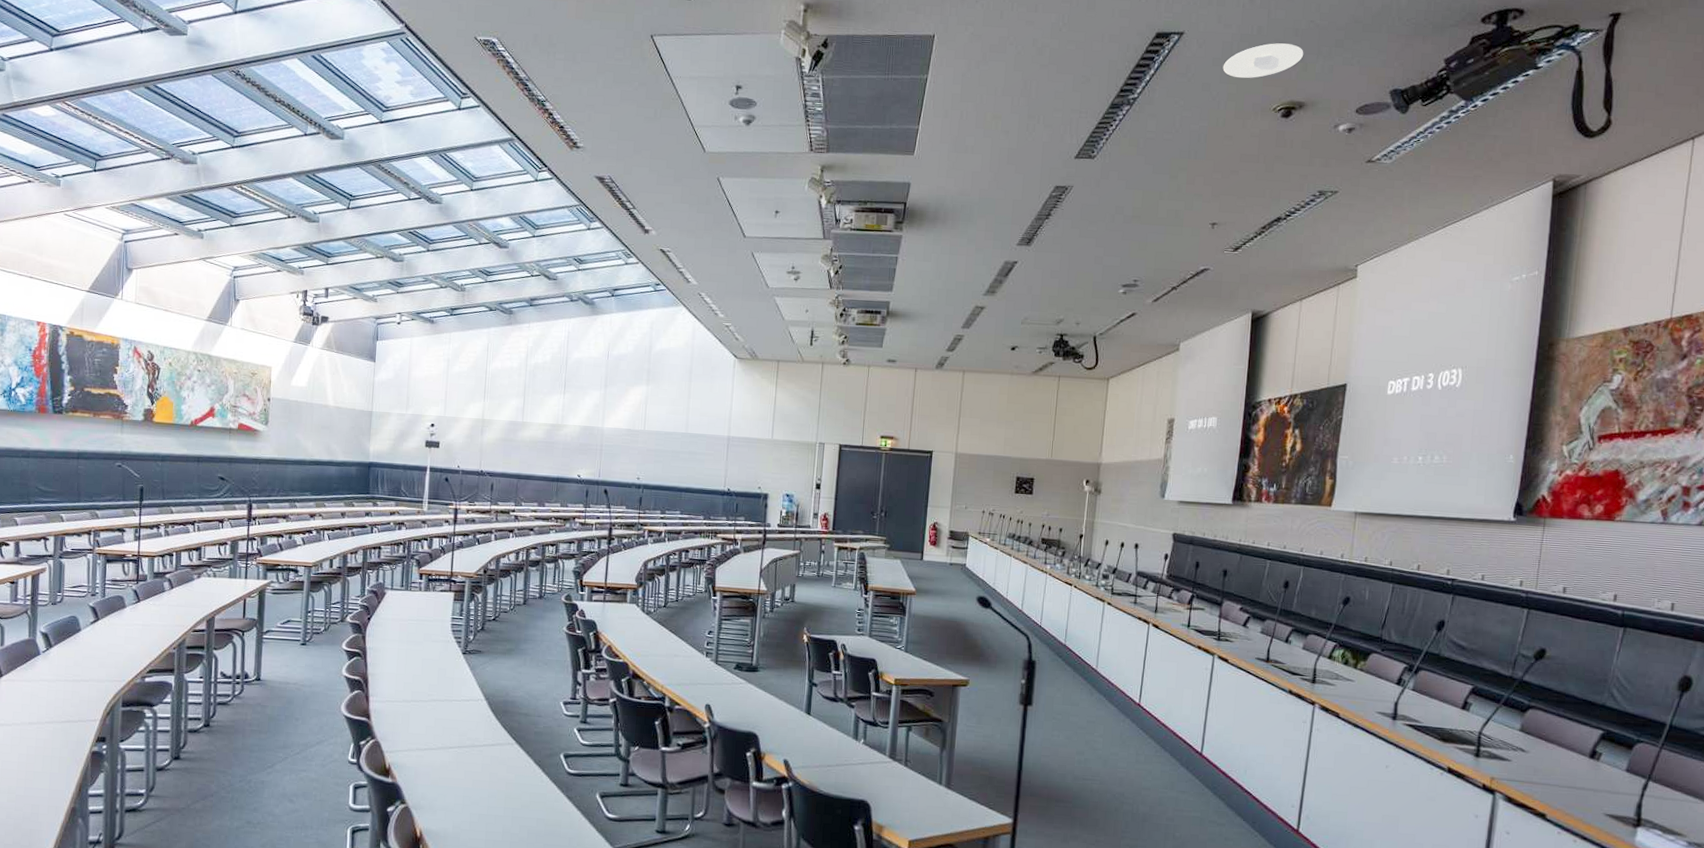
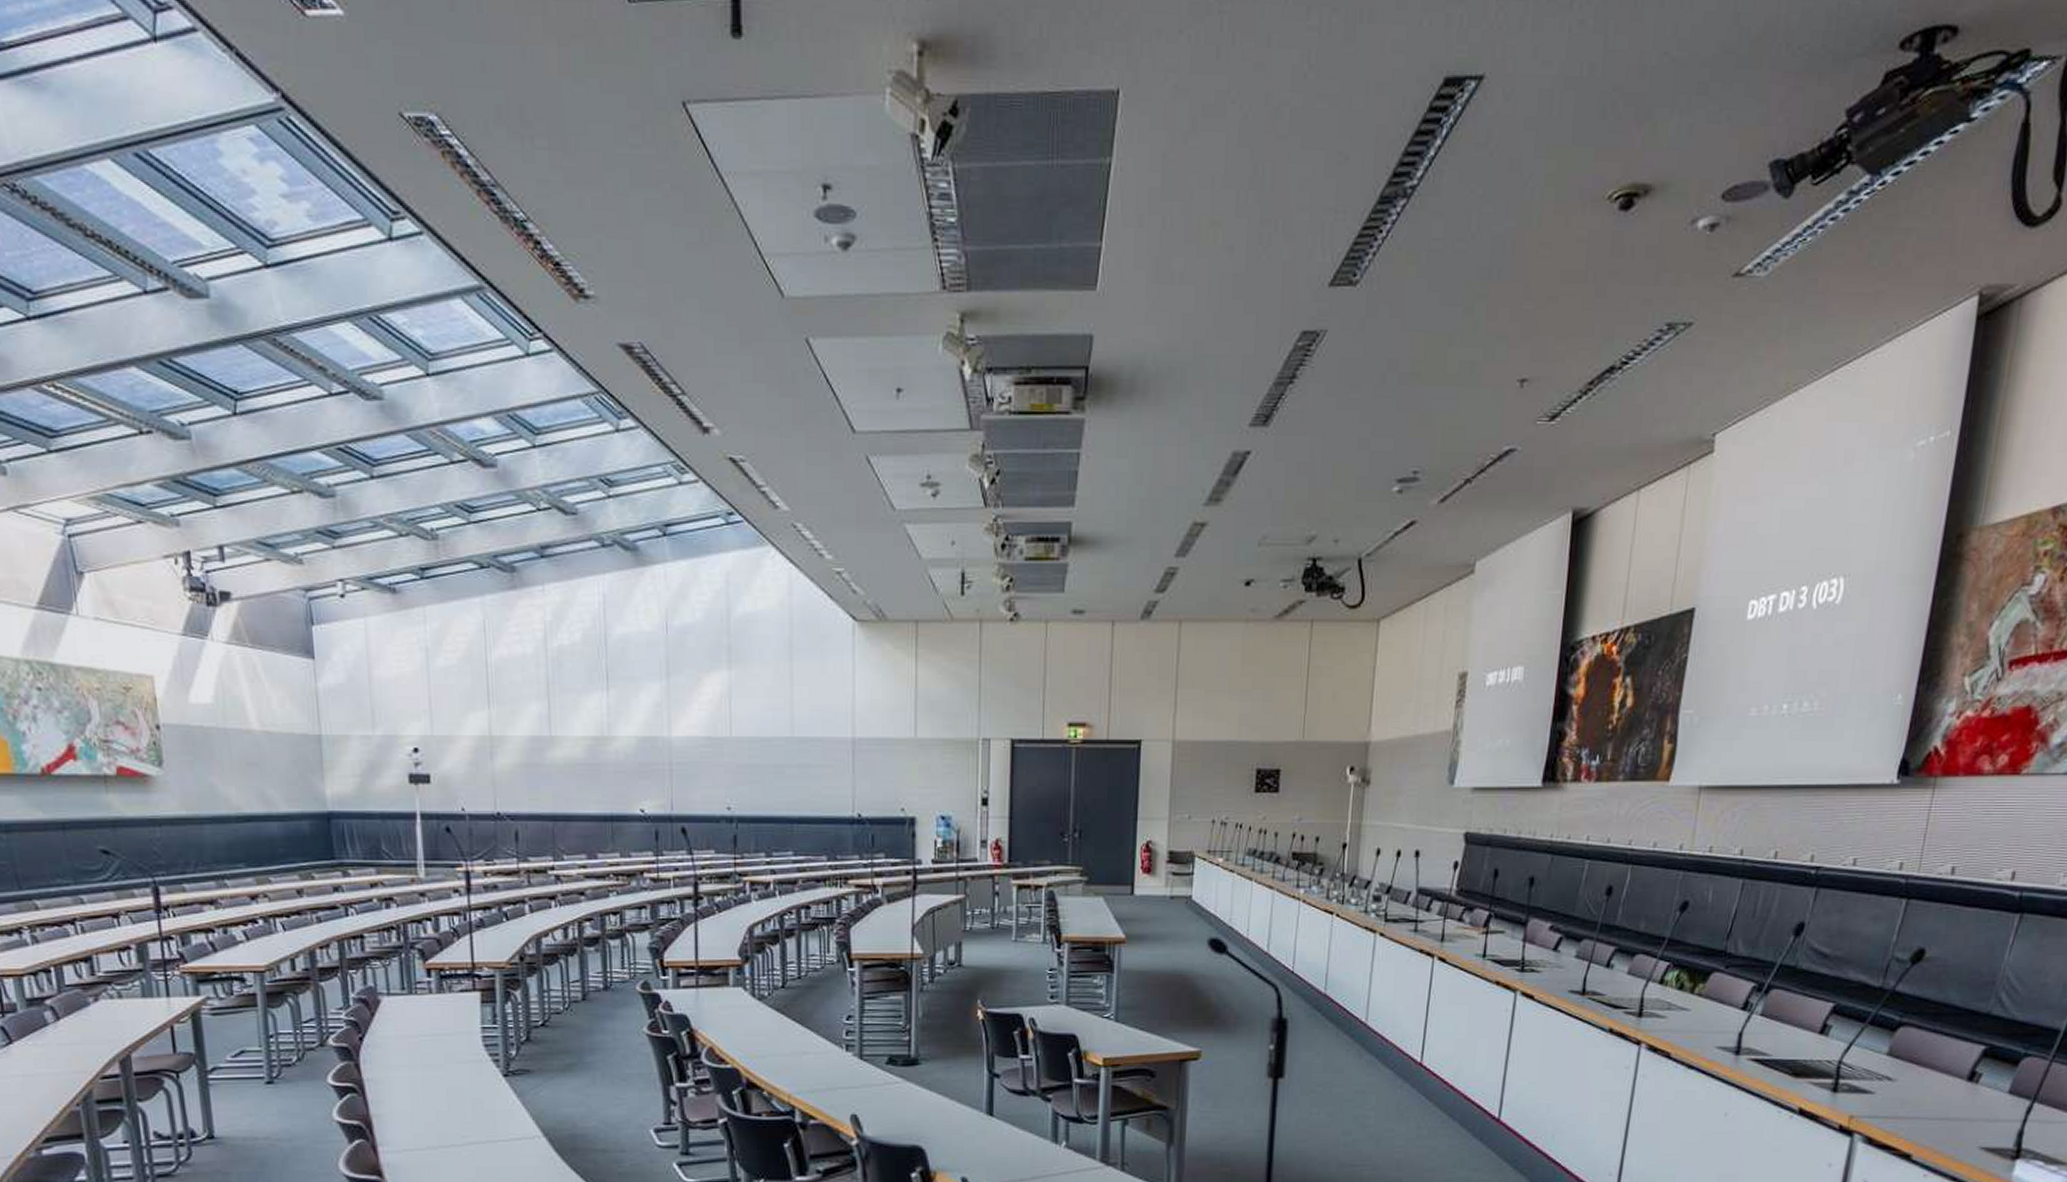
recessed light: present [1223,43,1304,79] -> none [1538,90,1653,150]

